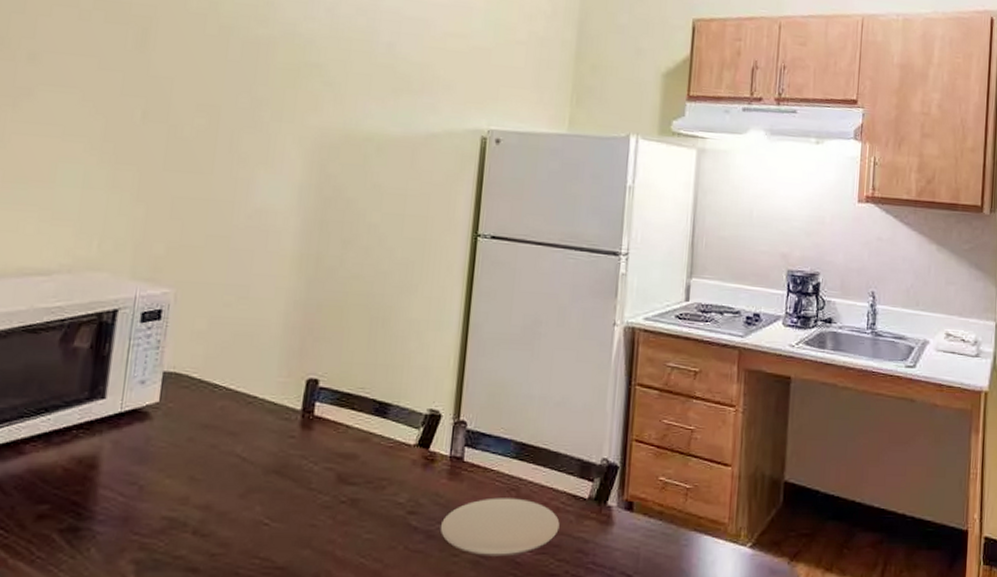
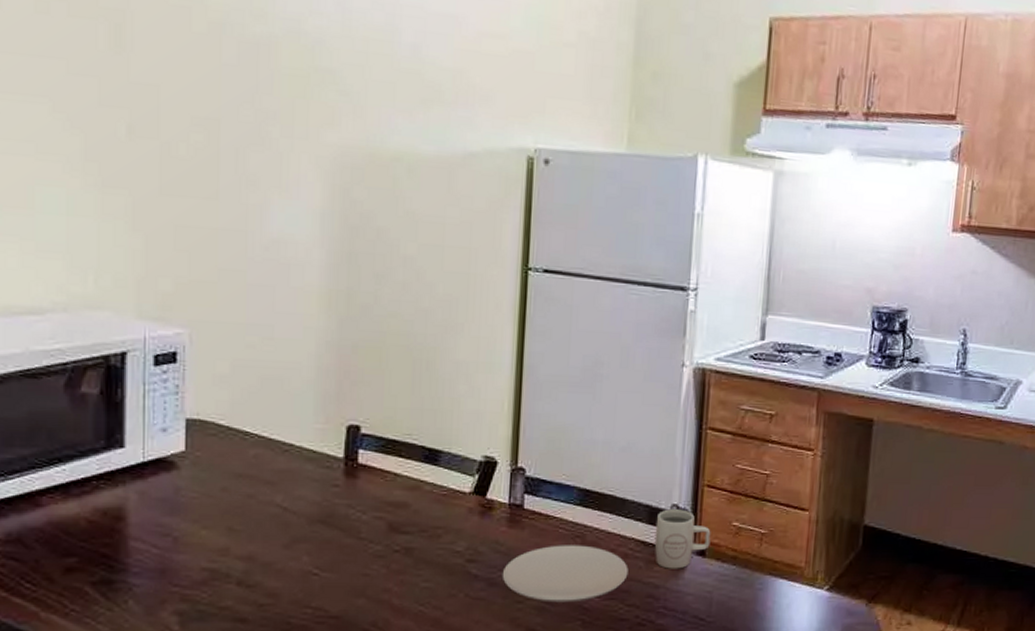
mug: none [584,463,639,524] -> present [654,509,711,569]

